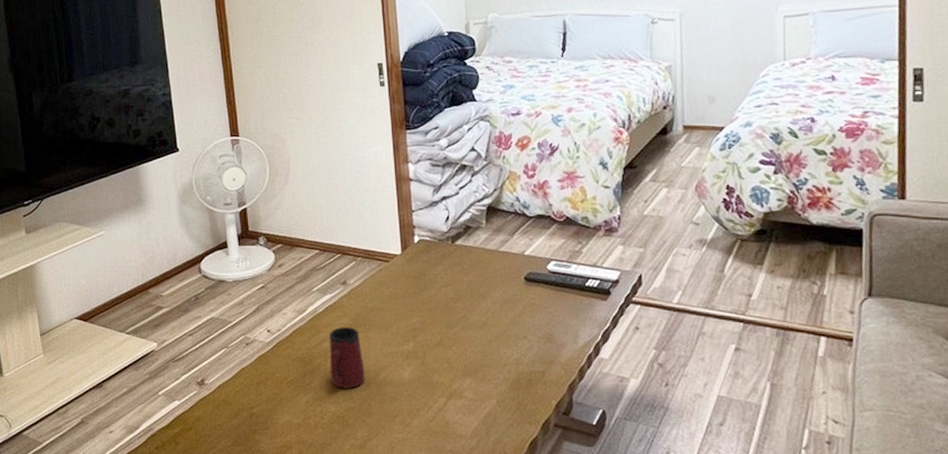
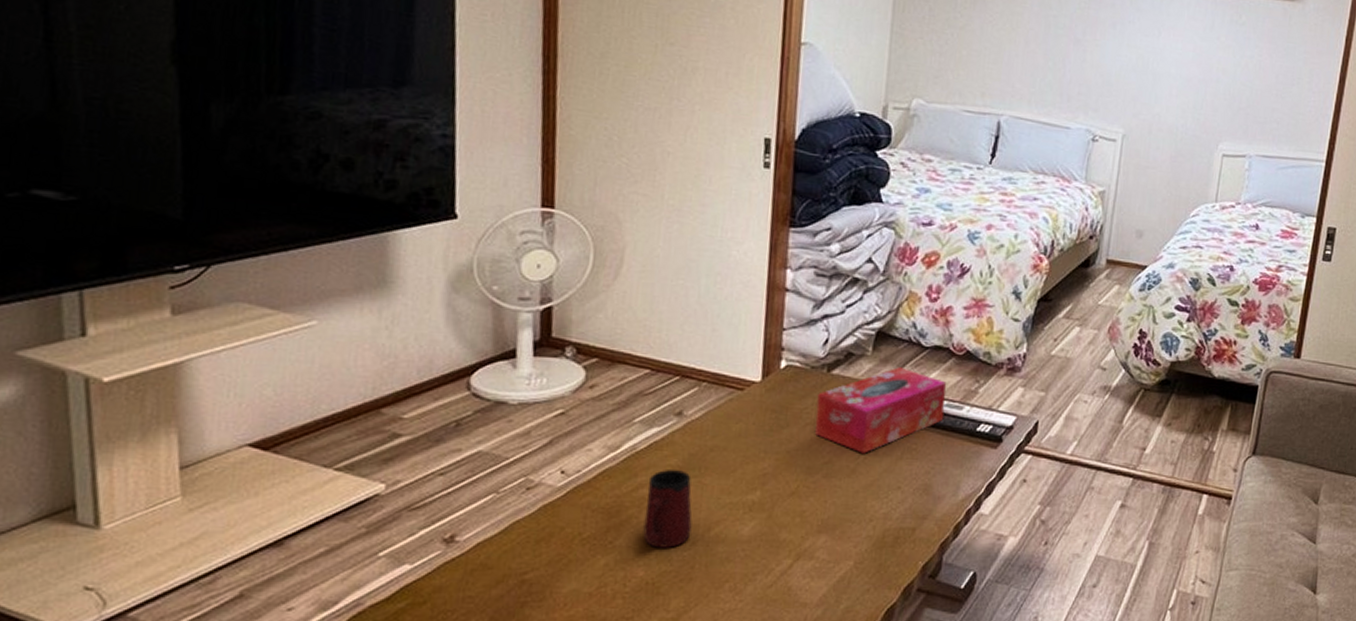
tissue box: none [447,235,555,309] -> present [815,367,947,454]

